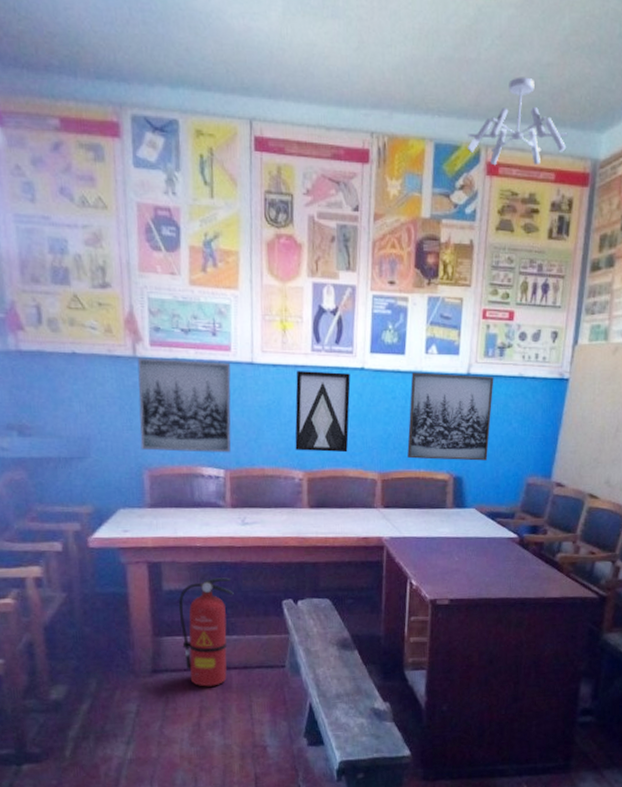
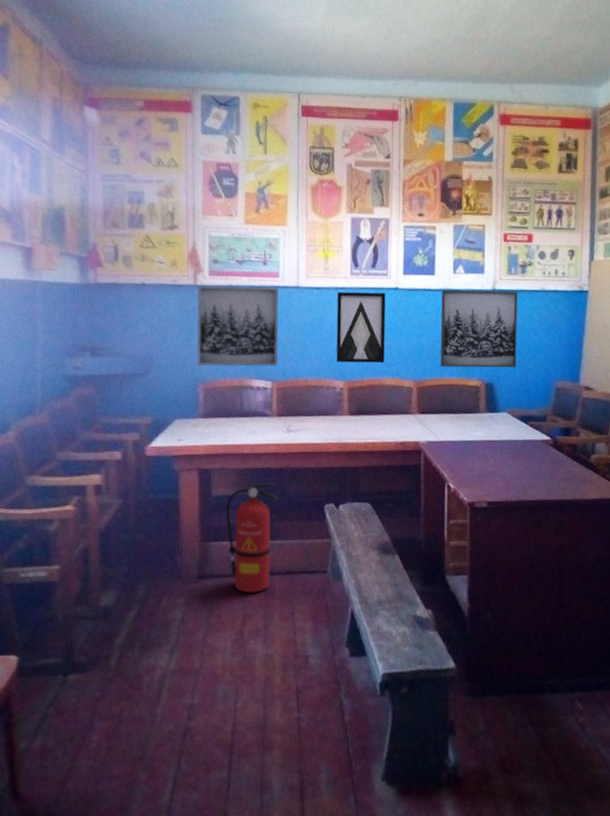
ceiling light fixture: present [467,77,568,166] -> none [482,48,569,117]

